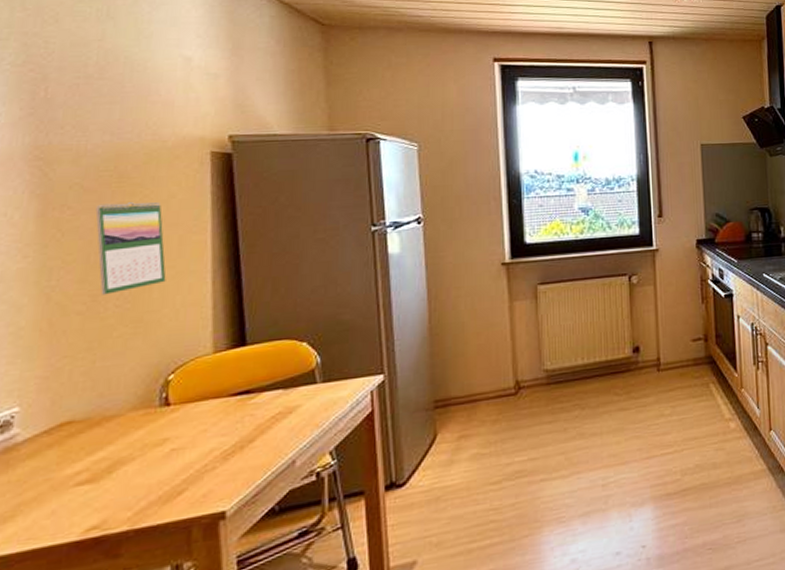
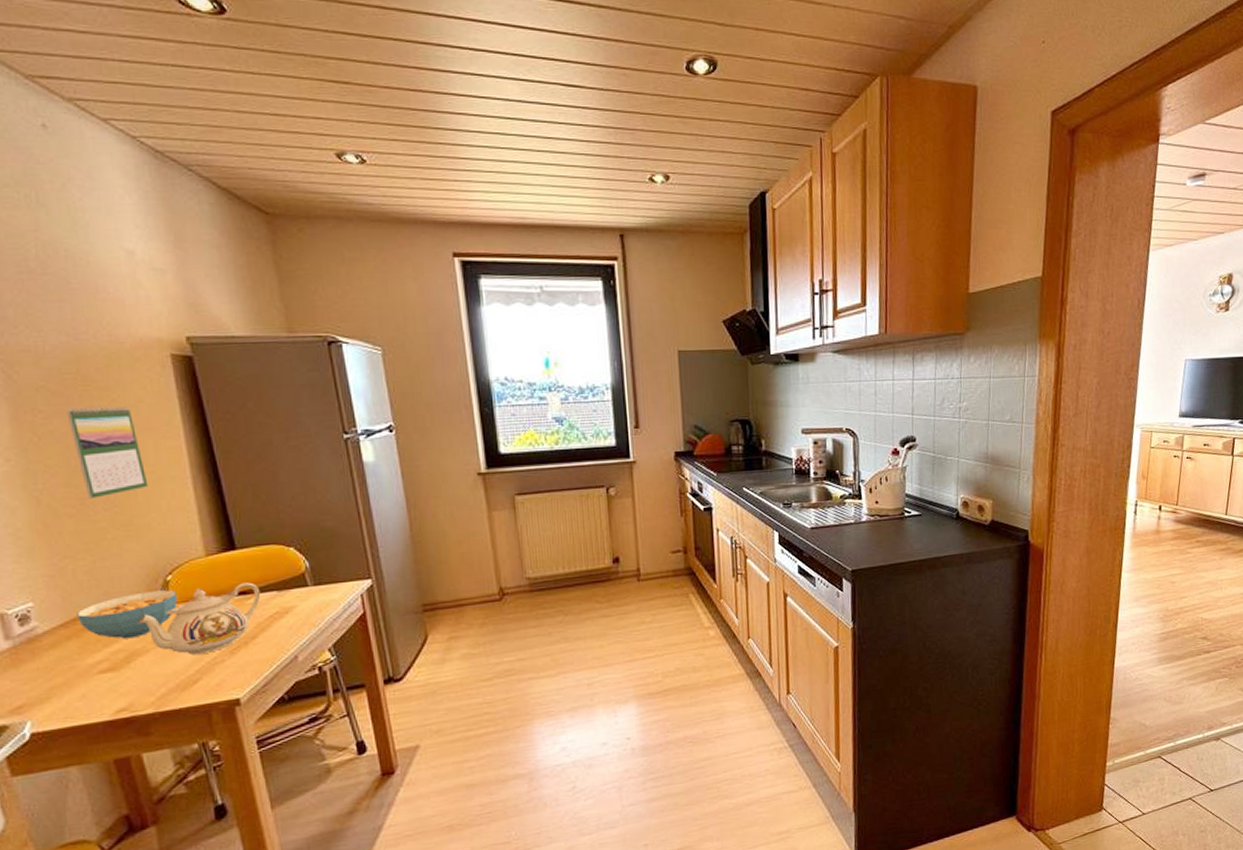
cereal bowl: none [64,390,176,446] -> present [77,590,177,639]
teapot: none [129,380,266,462] -> present [138,582,261,655]

